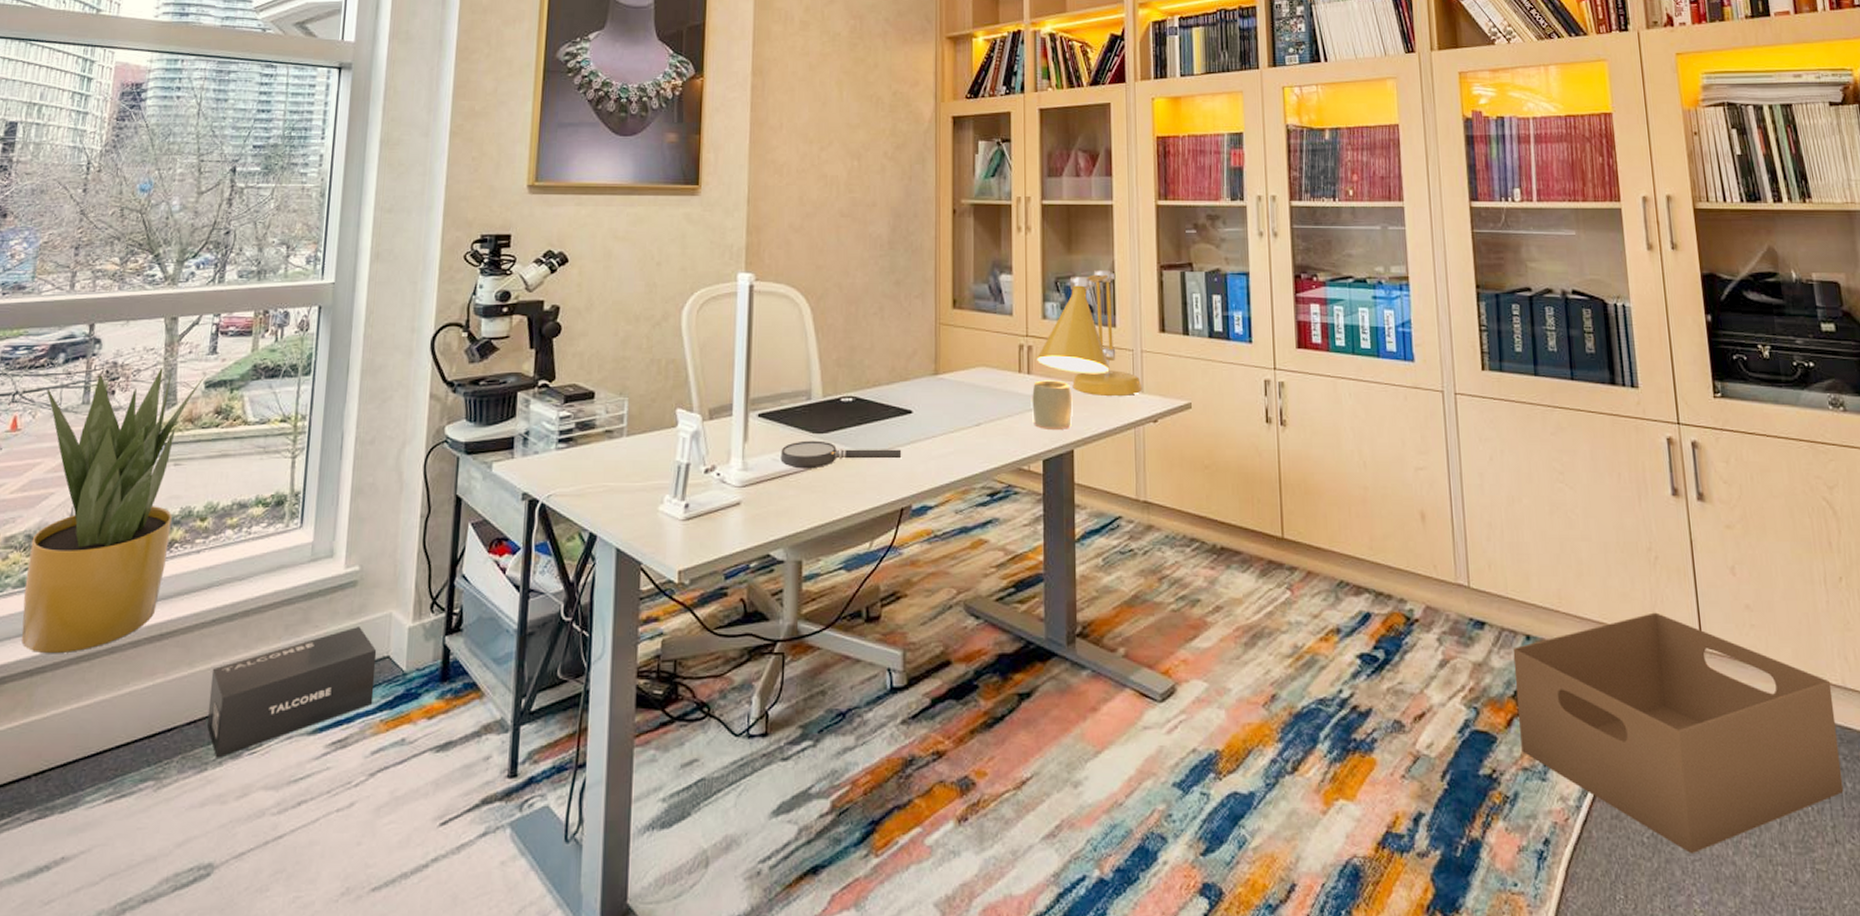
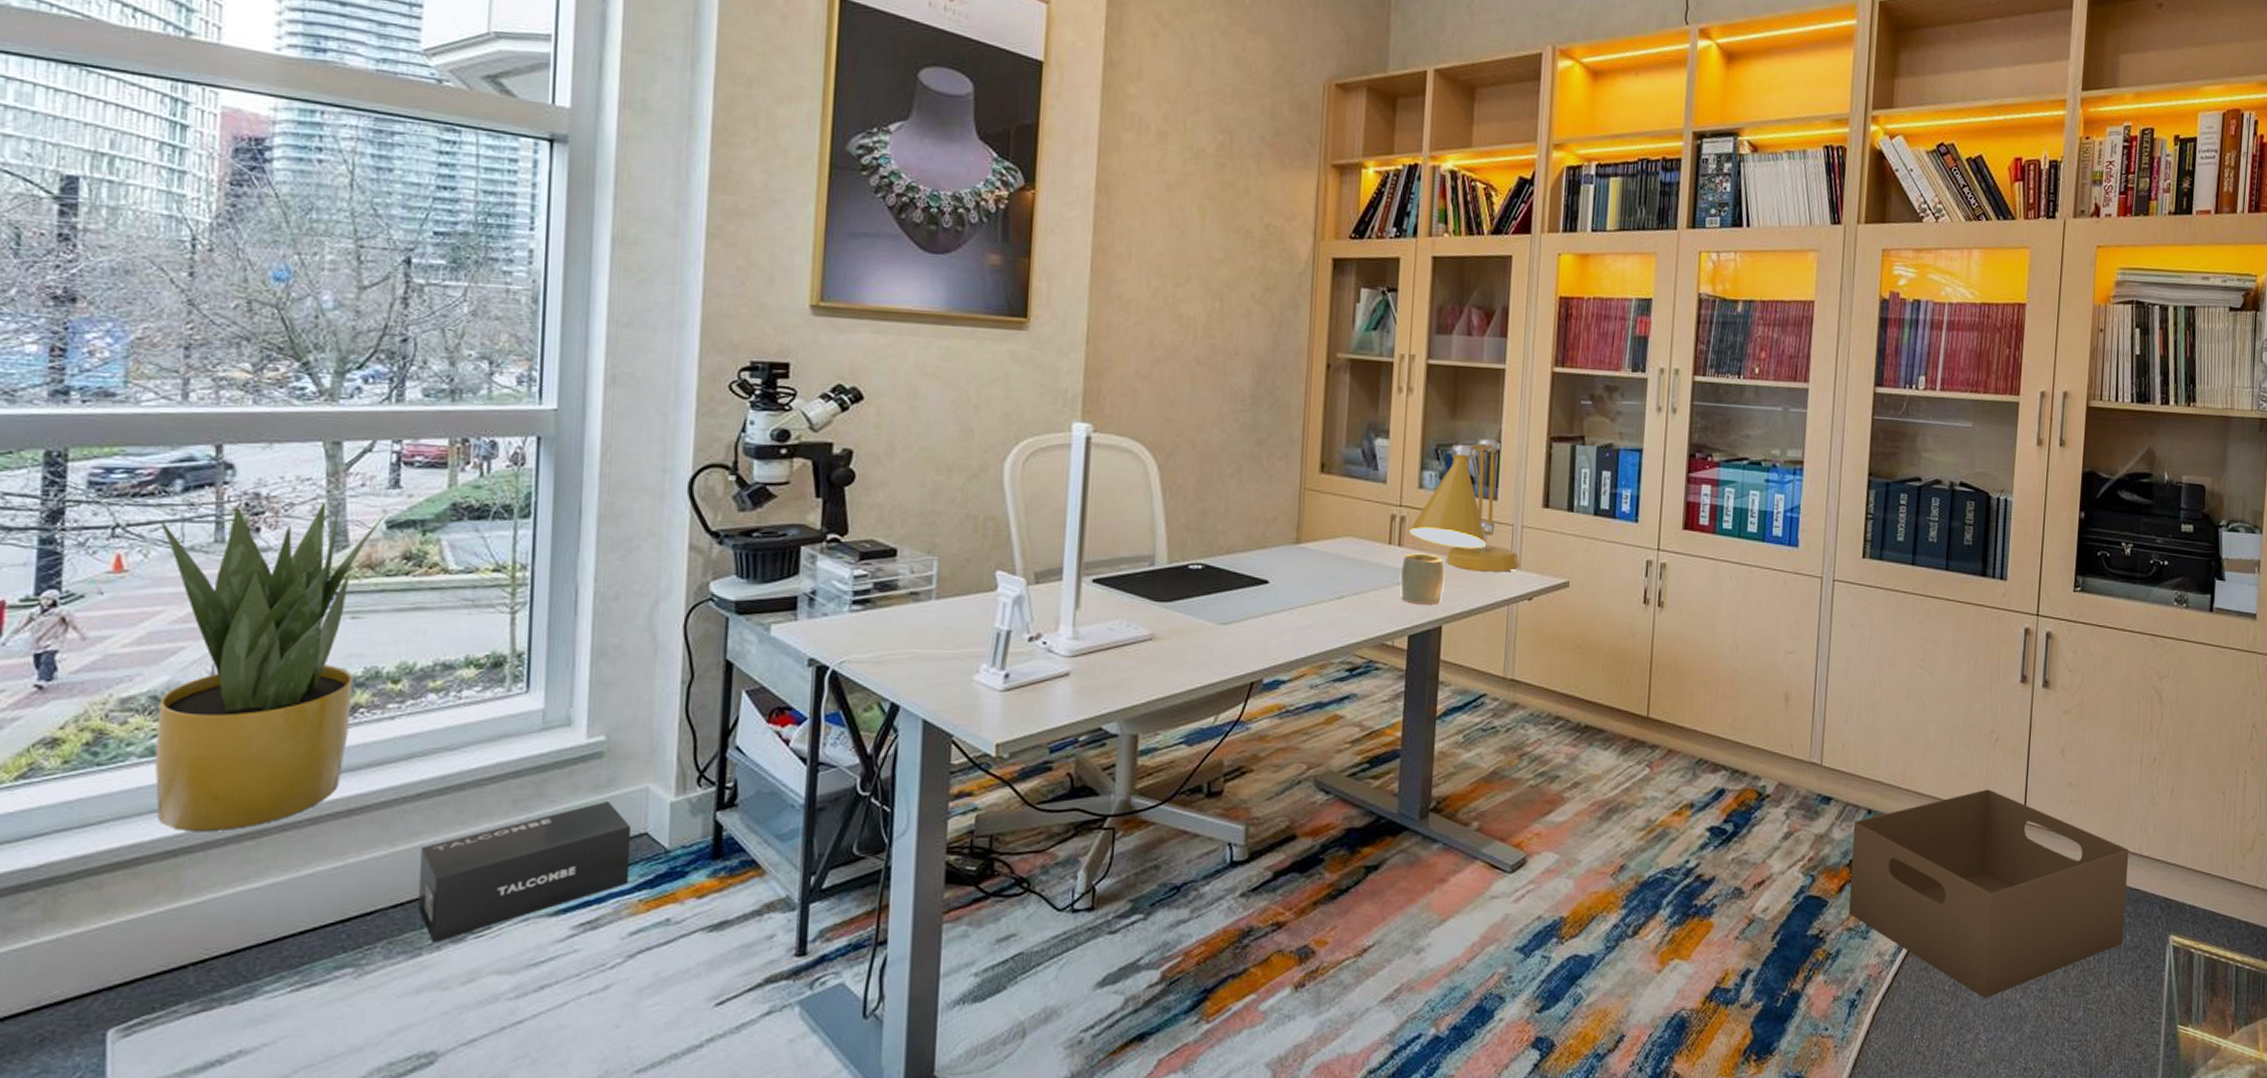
magnifying glass: present [780,440,902,467] -> none [1117,609,1255,638]

